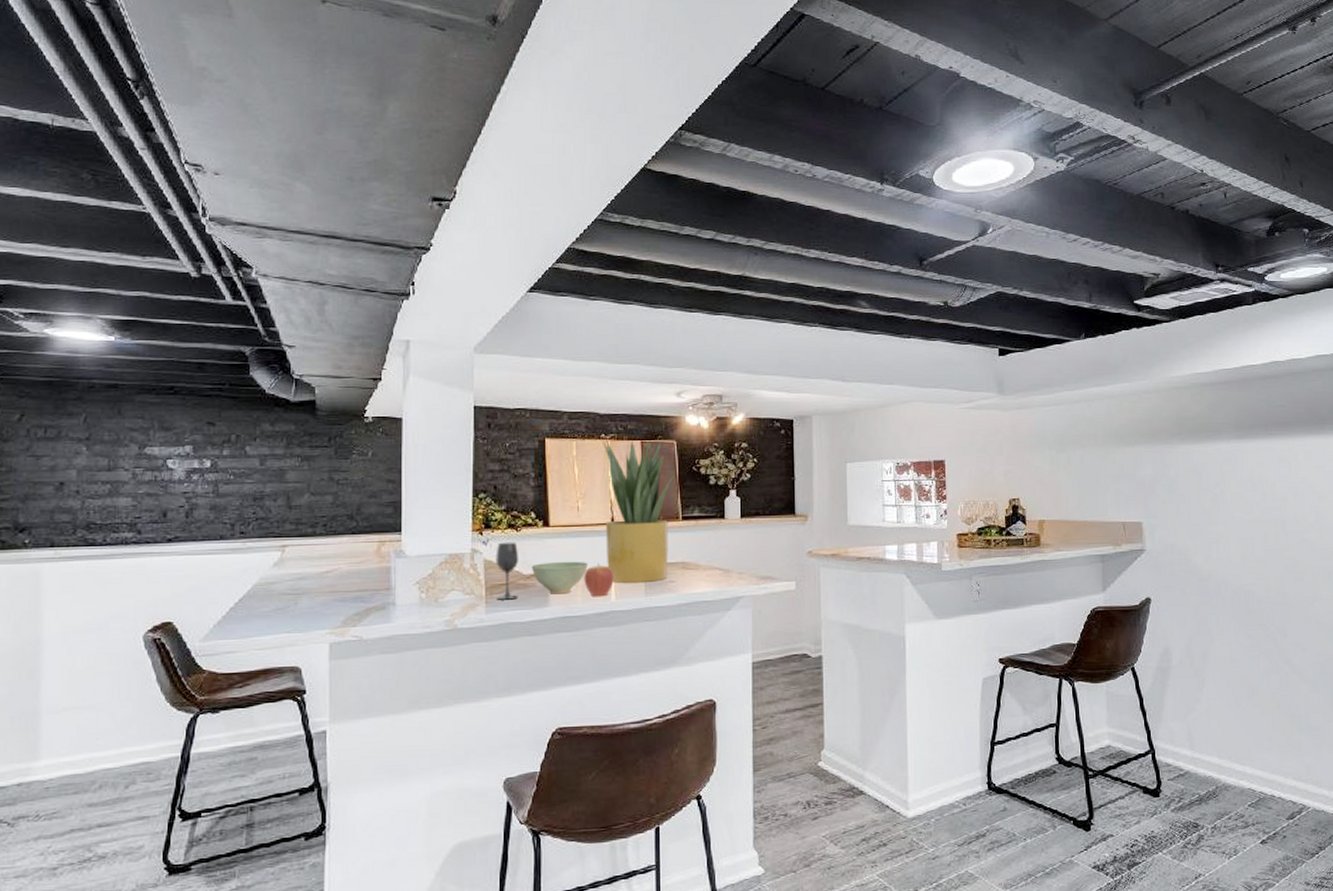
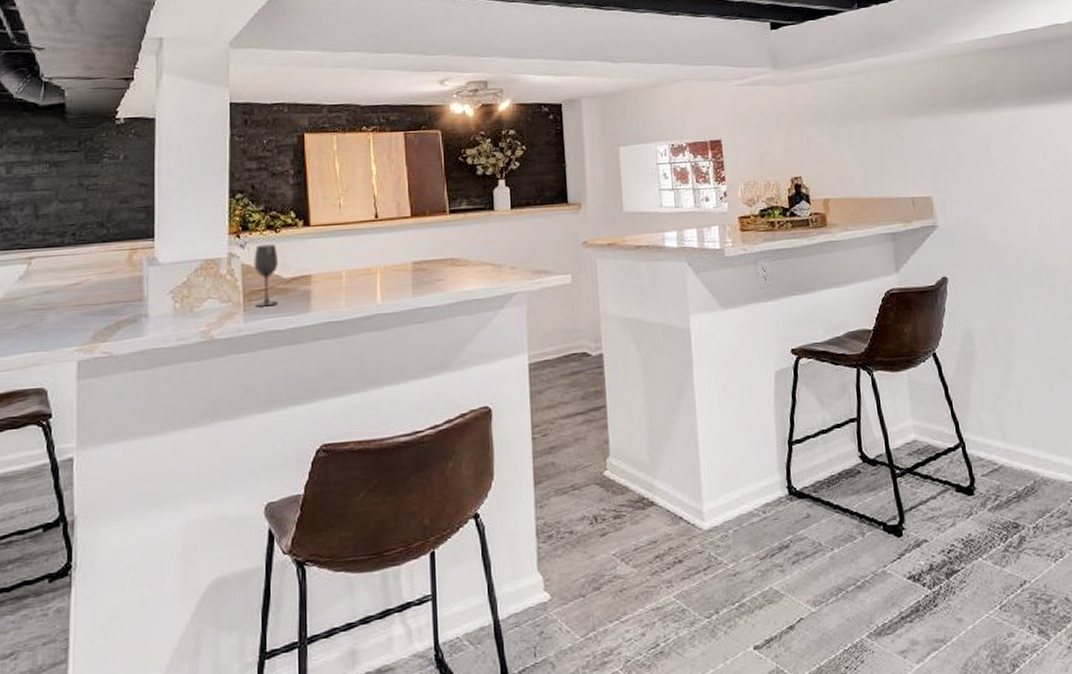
bowl: present [531,561,588,594] -> none [291,261,351,299]
fruit: present [584,563,614,597] -> none [347,263,379,300]
planter: present [602,440,674,584] -> none [363,131,440,284]

